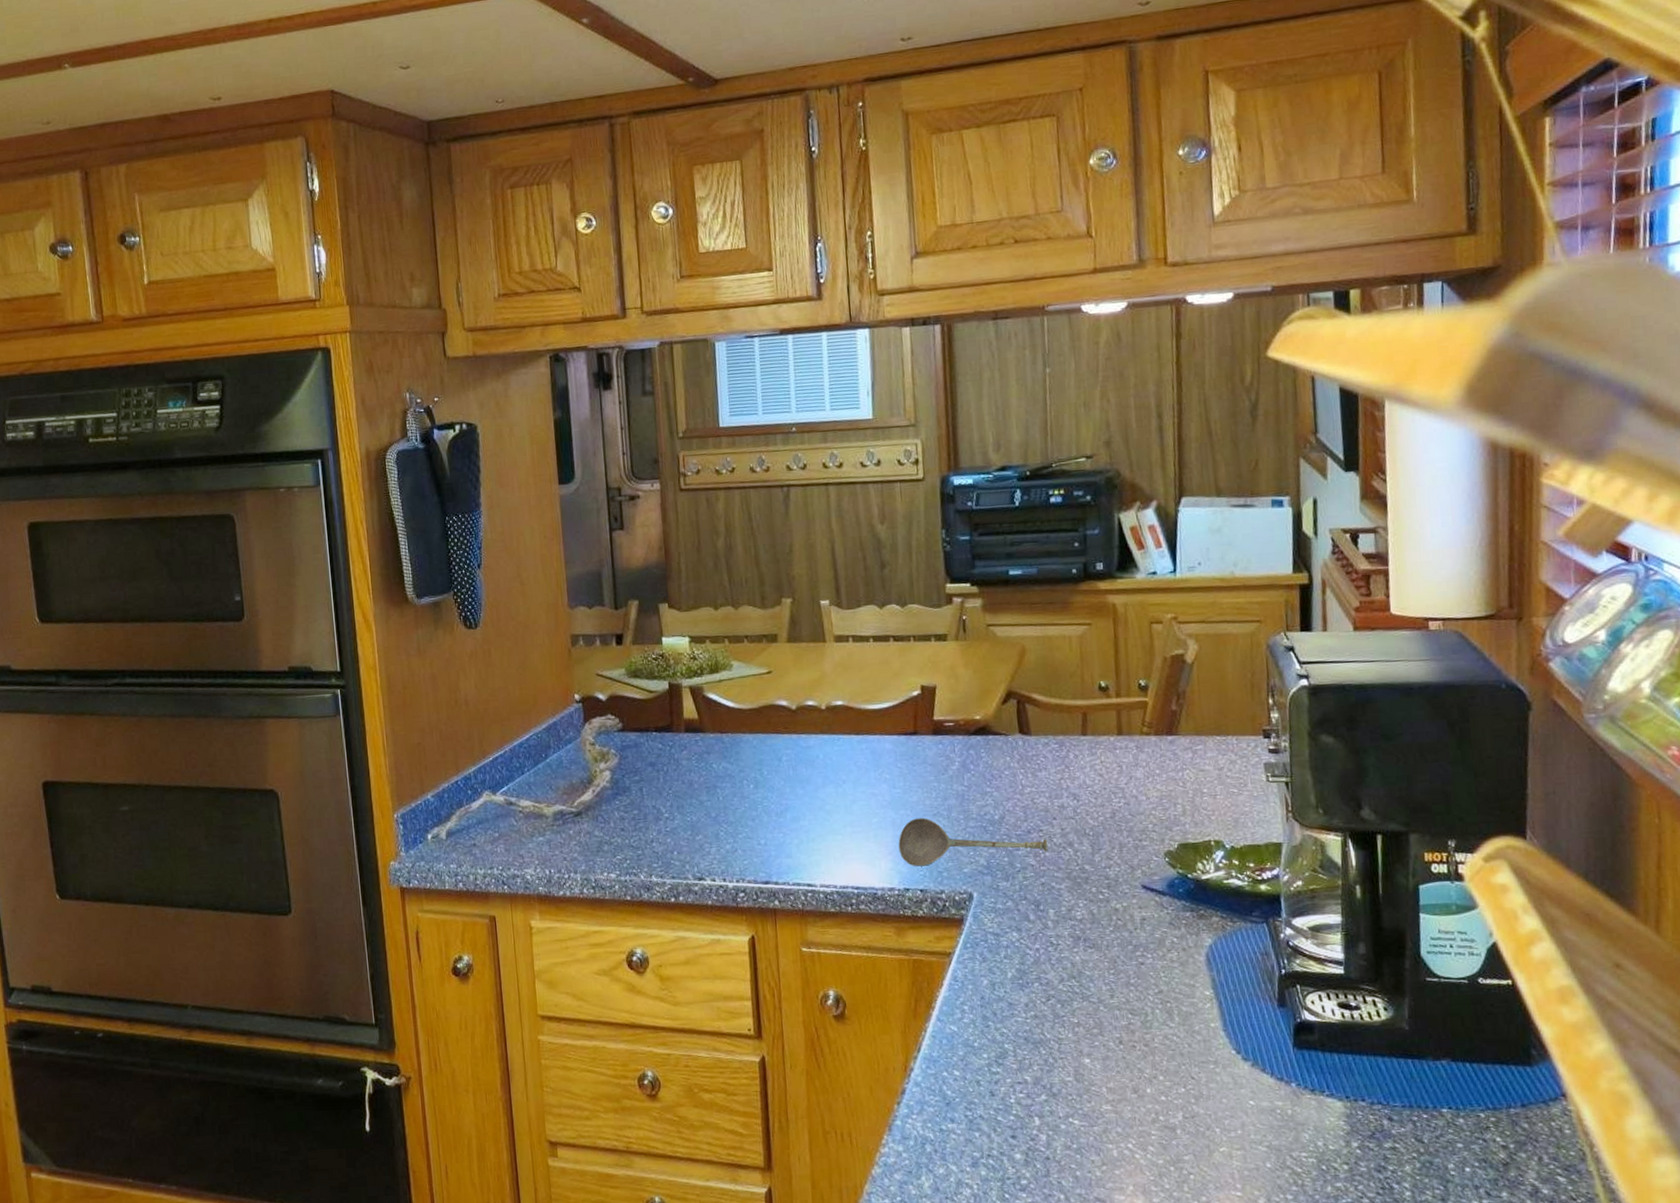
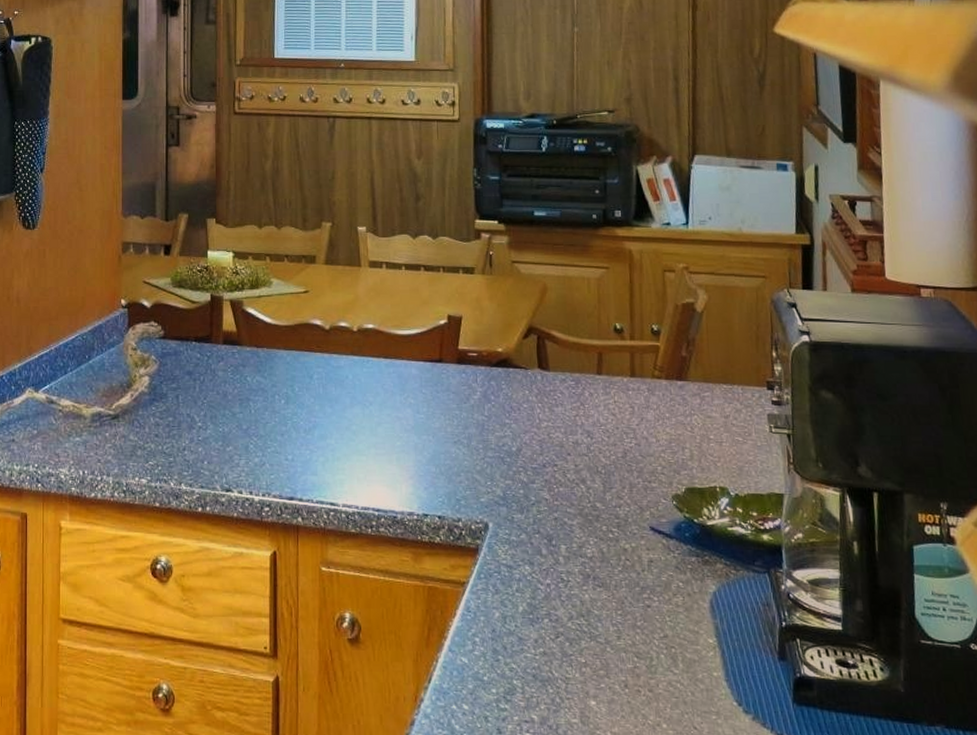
soupspoon: present [898,817,1048,867] -> none [419,444,562,493]

